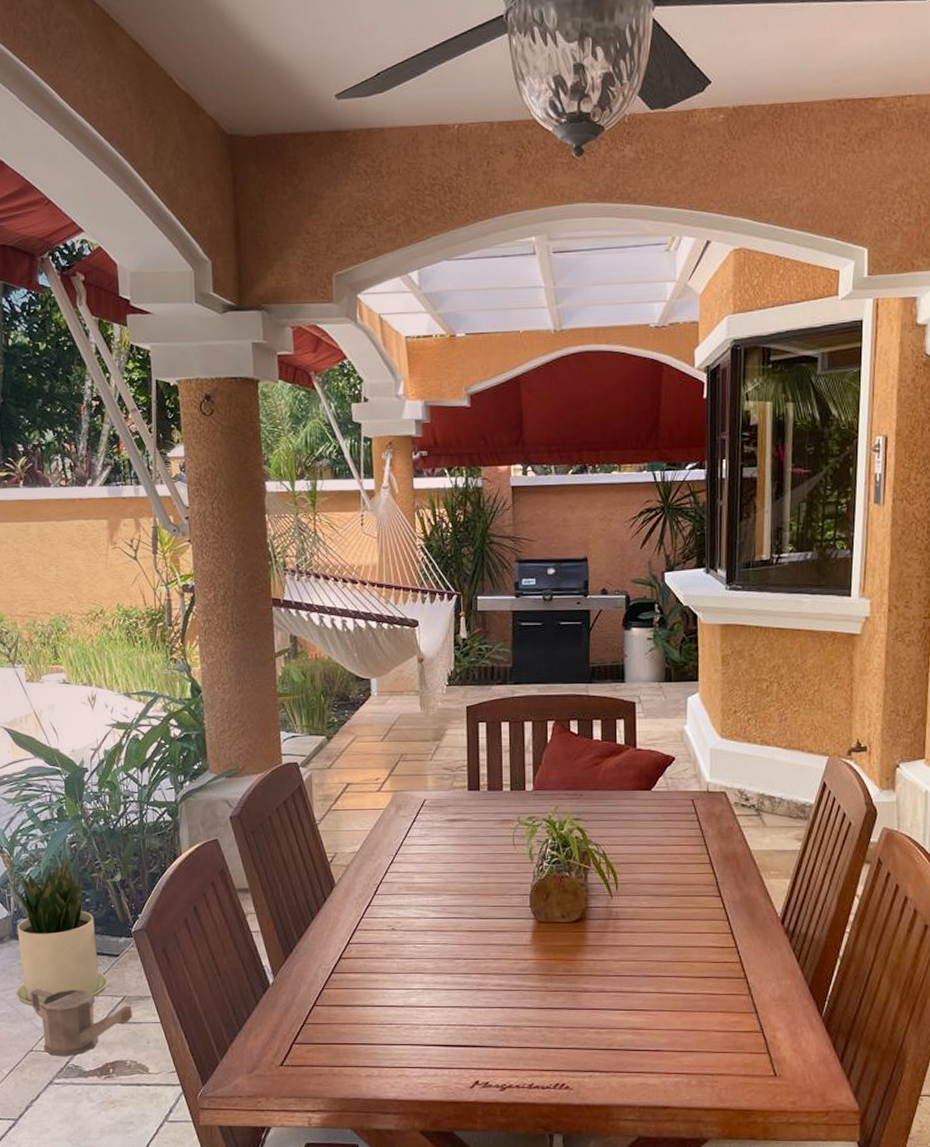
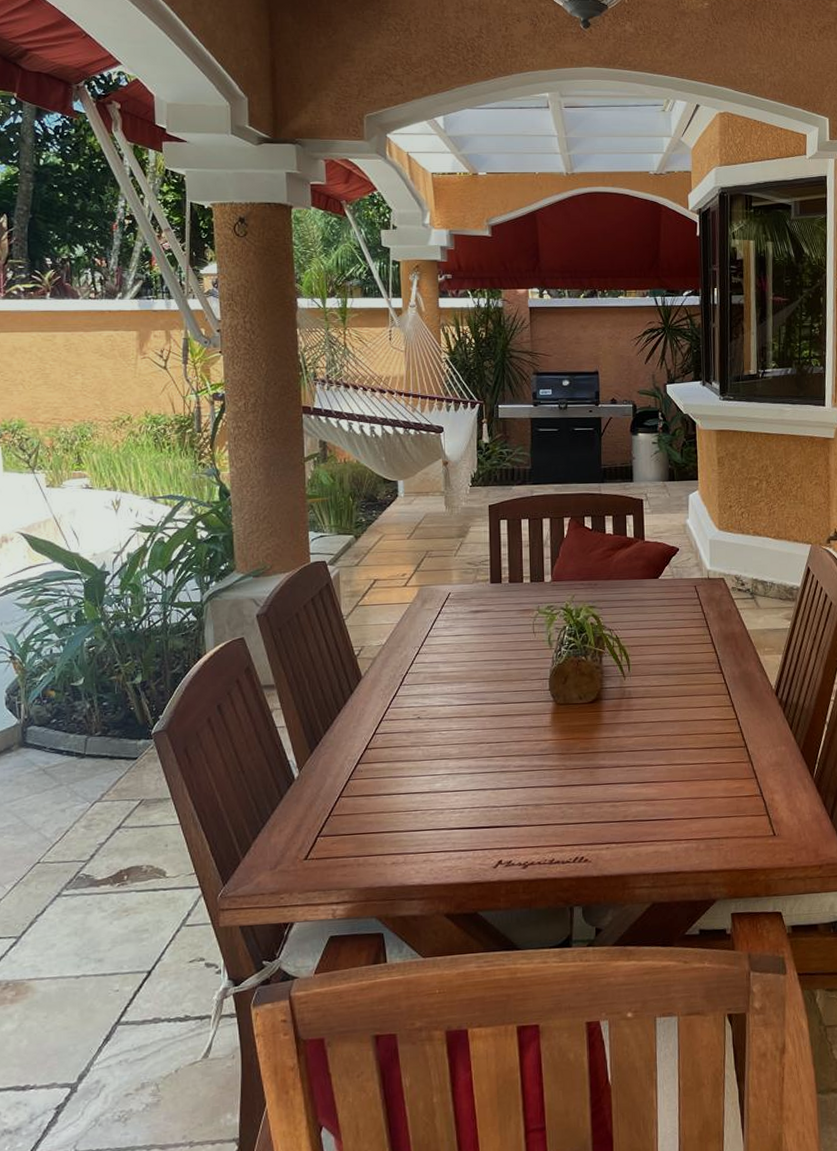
planter: present [8,860,109,1006] -> none [18,664,125,816]
watering can: present [30,989,132,1057] -> none [39,795,150,867]

